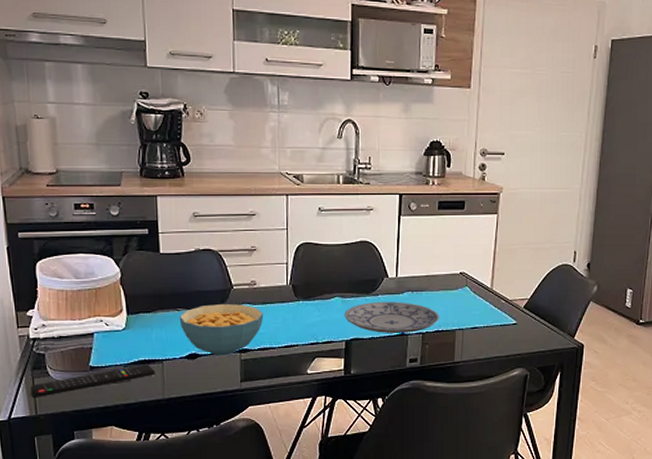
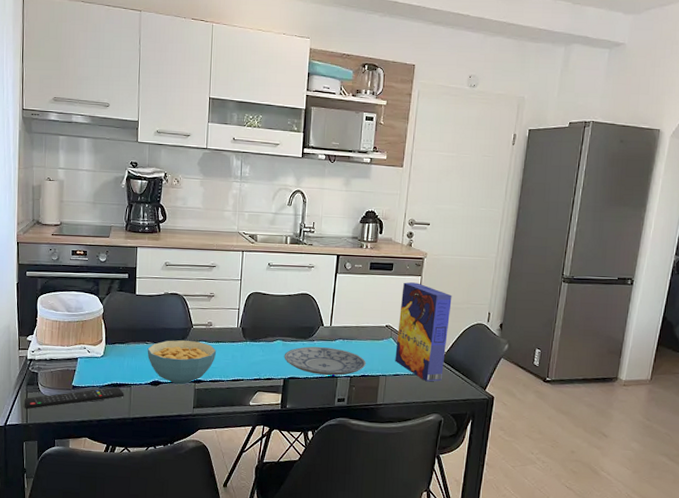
cereal box: none [472,222,533,333] -> present [395,282,452,382]

